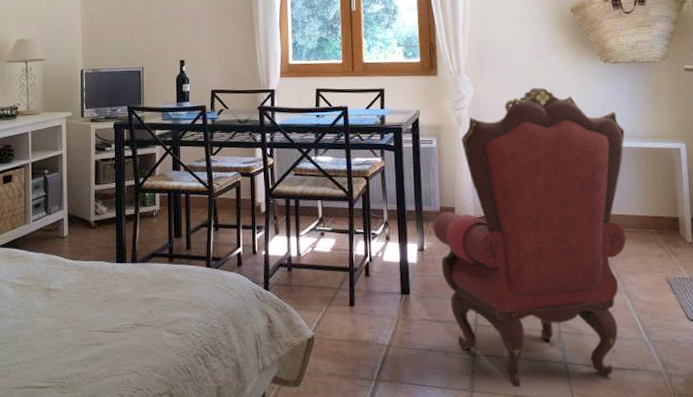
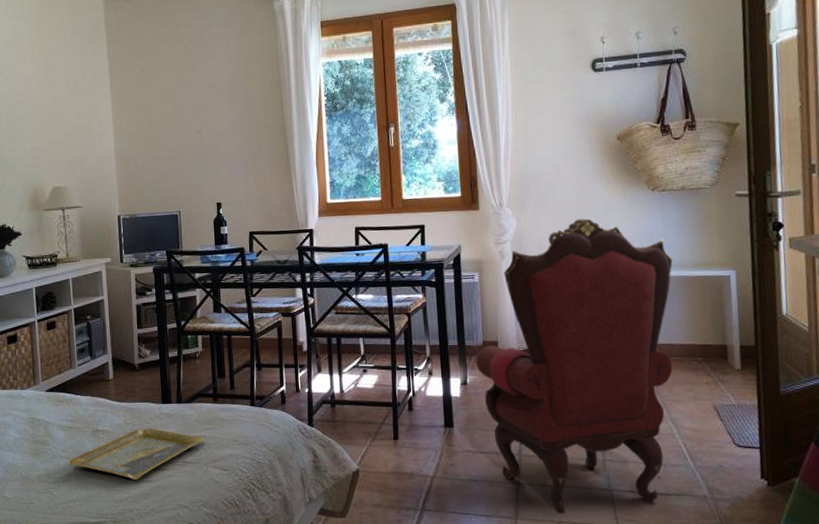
tray: none [17,287,158,342] -> present [68,428,205,480]

